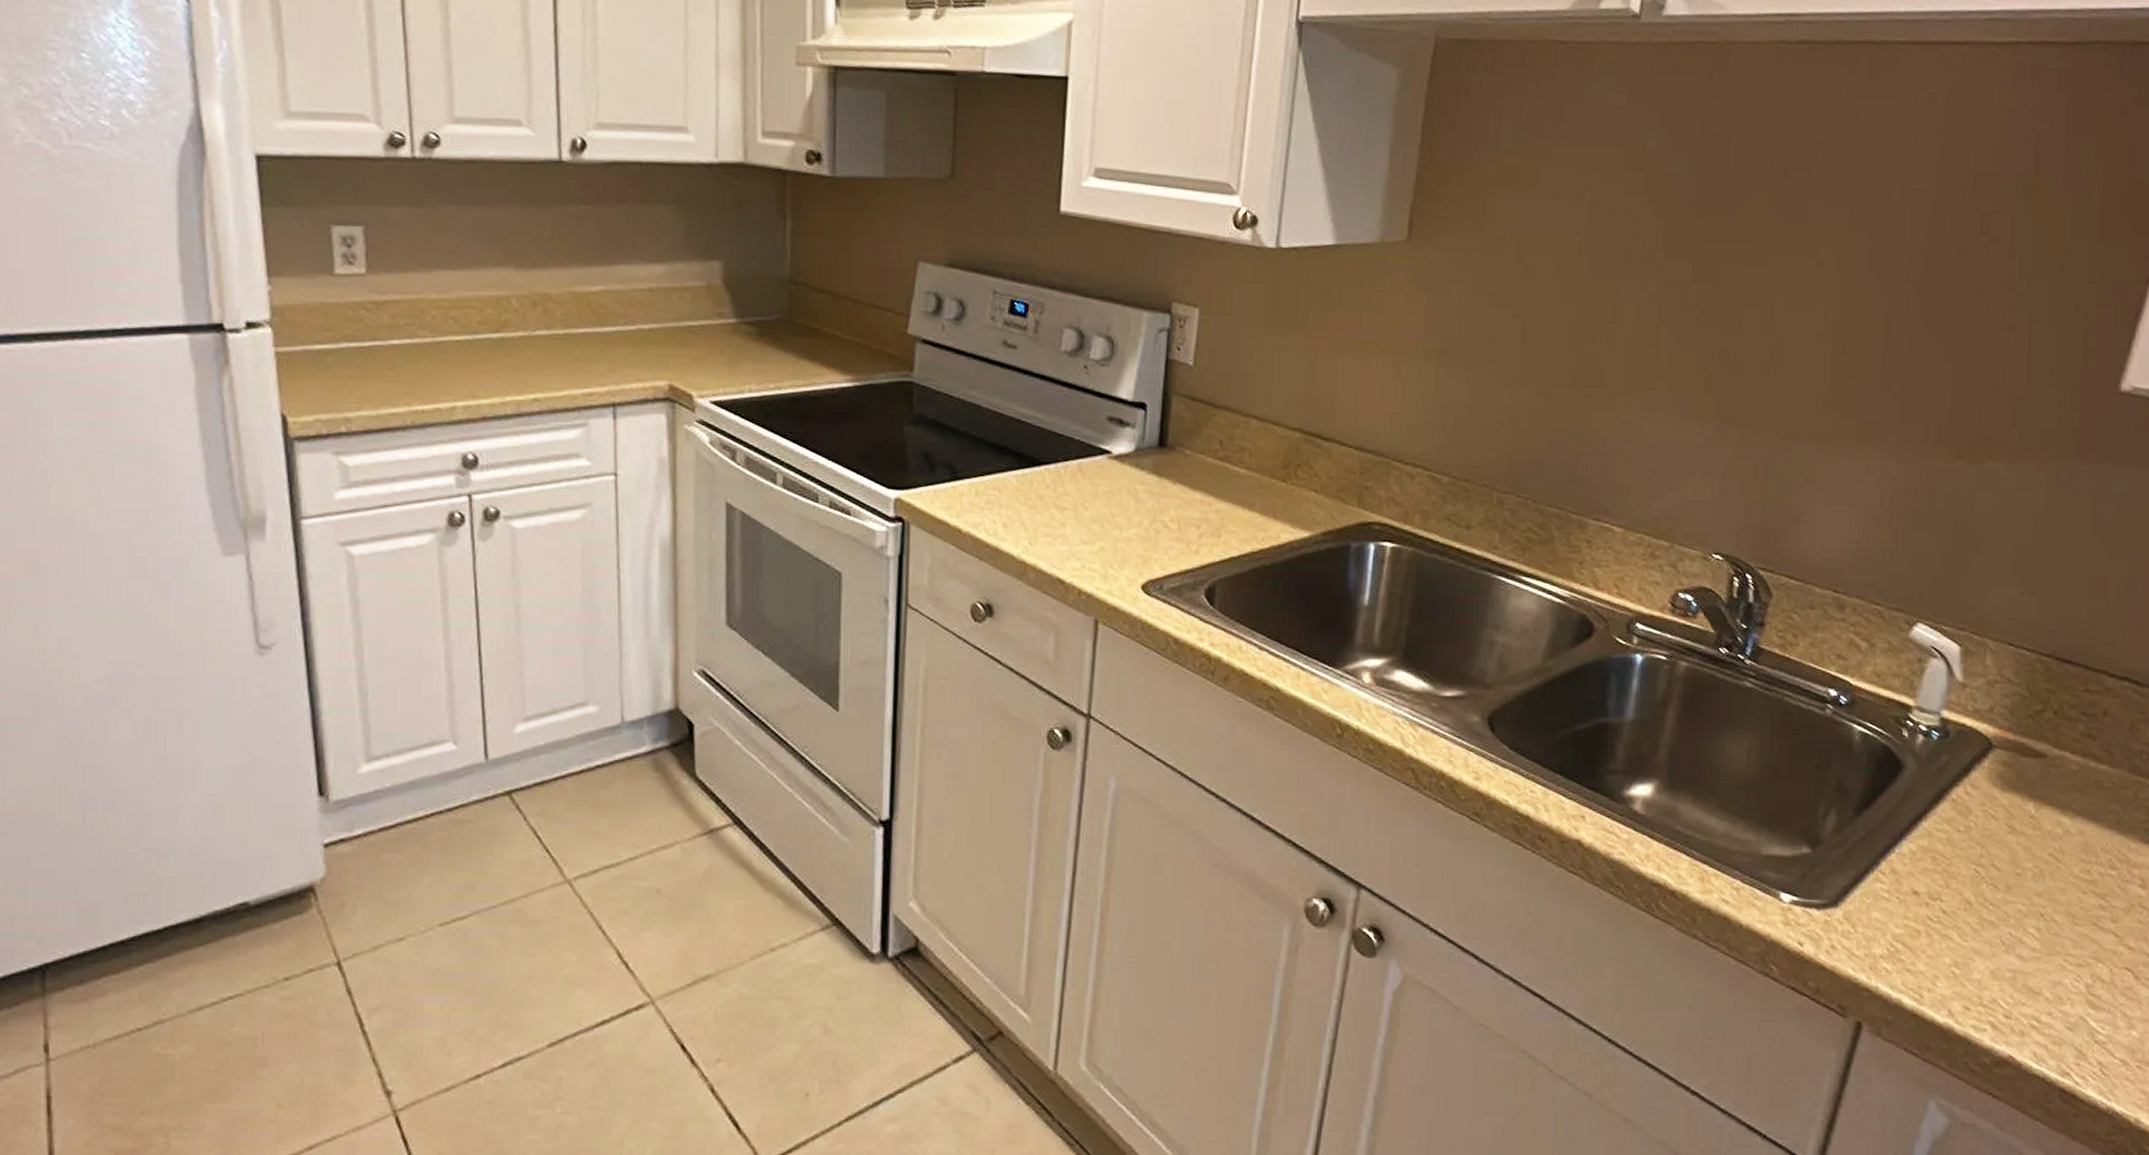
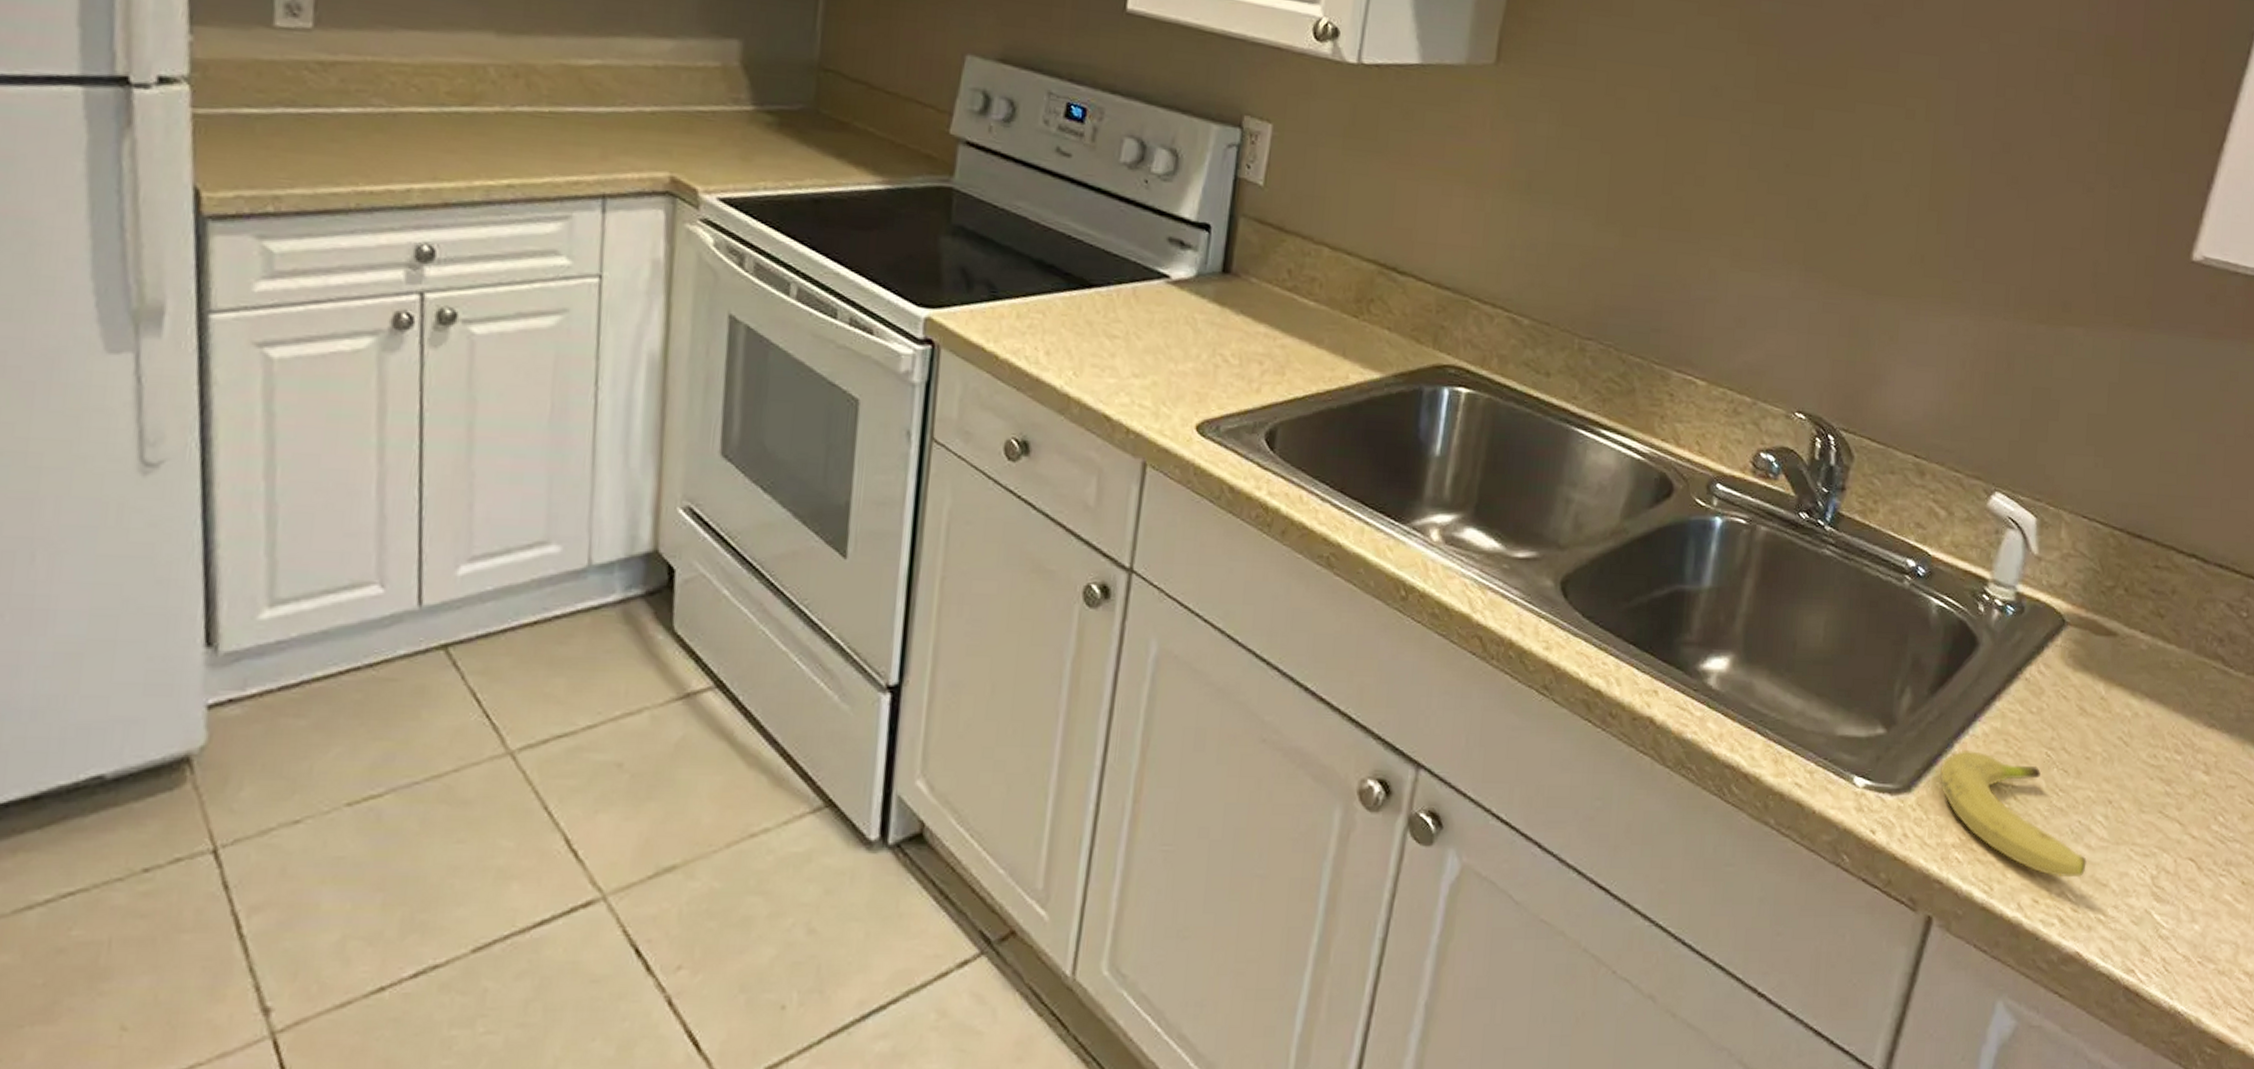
fruit: none [1867,868,2019,985] -> present [1940,751,2087,877]

